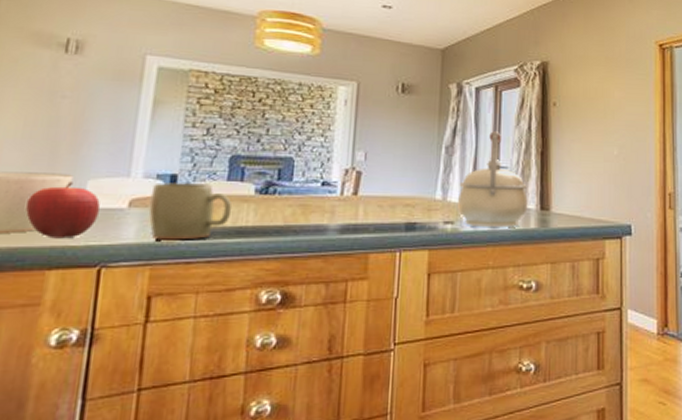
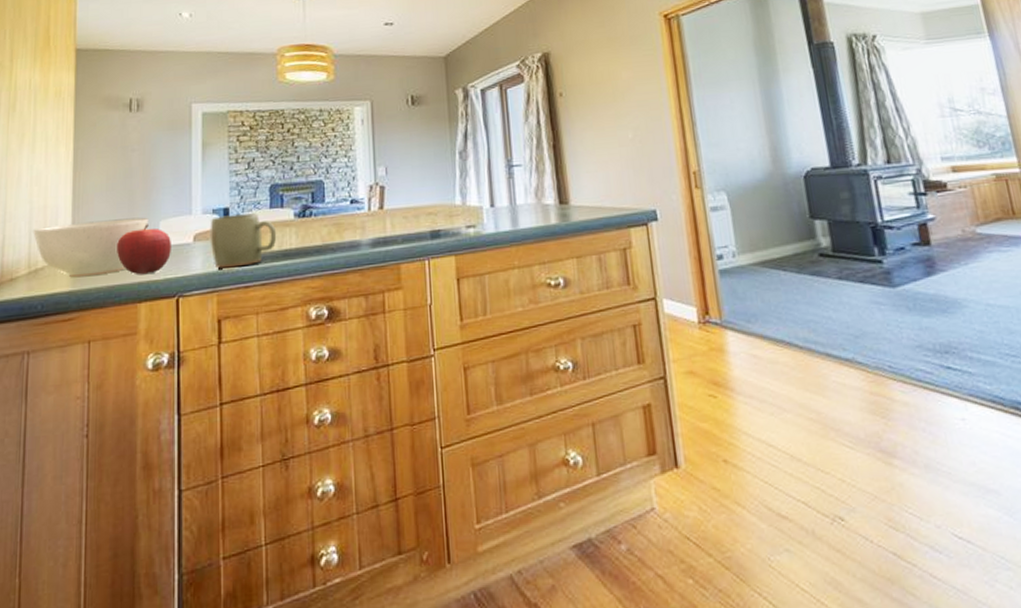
kettle: present [457,131,528,228] -> none [476,130,546,229]

